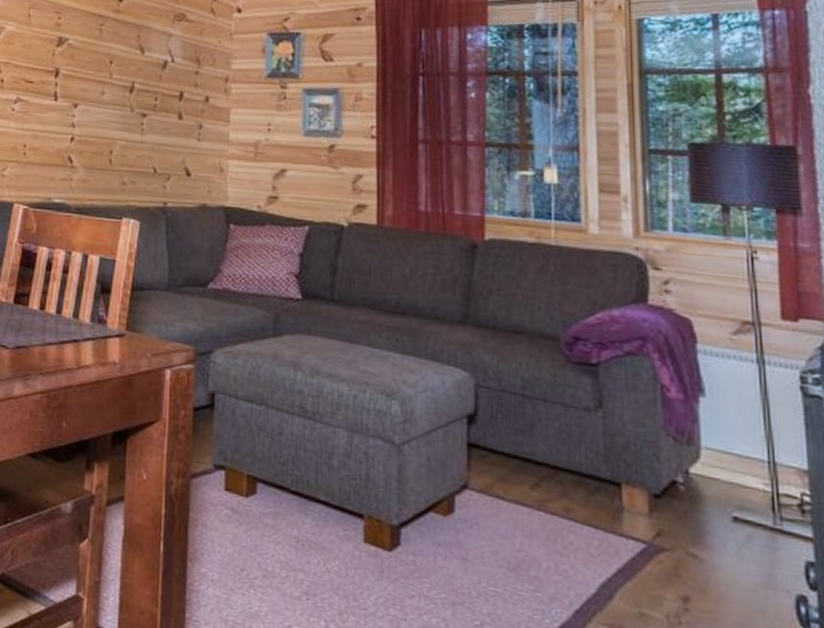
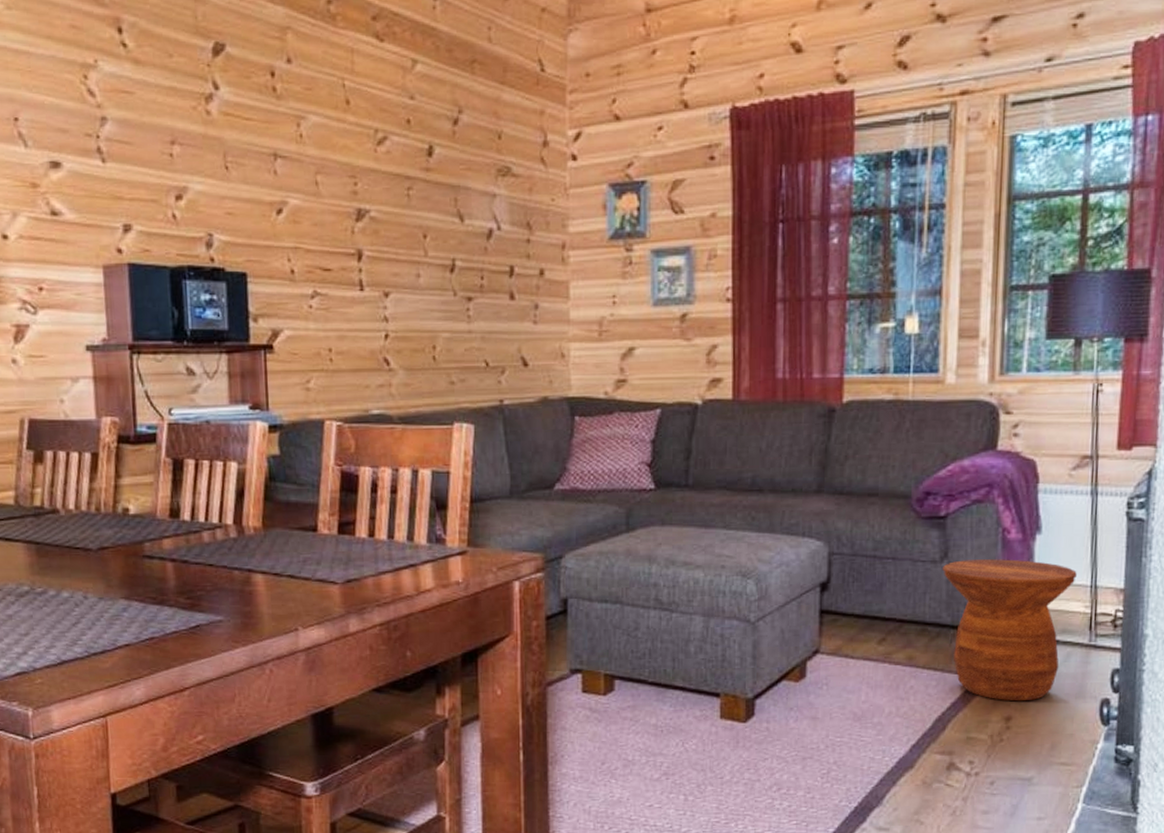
side table: none [598,412,750,582] -> present [943,559,1077,702]

